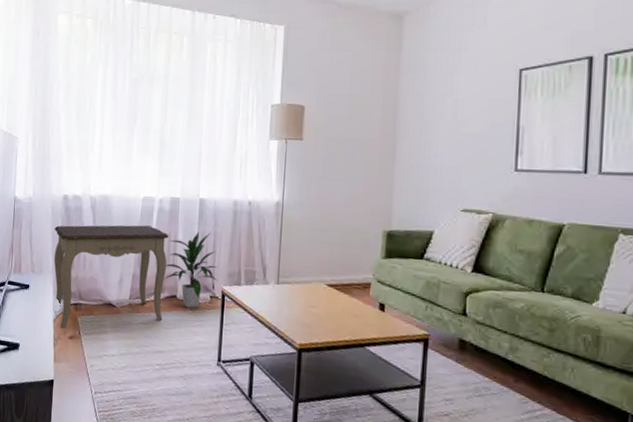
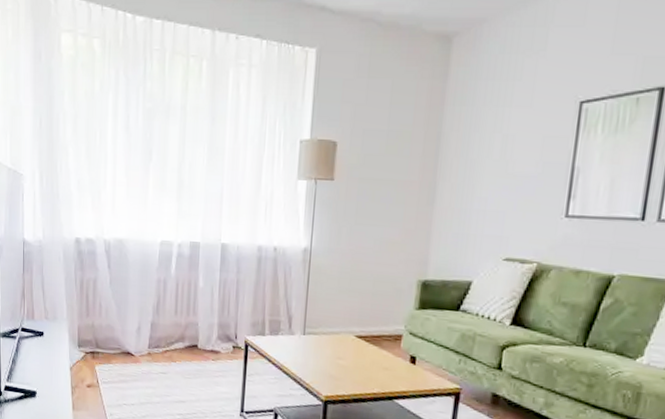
side table: present [53,225,169,329] -> none [67,270,189,378]
indoor plant: present [164,231,218,308] -> none [184,278,241,358]

